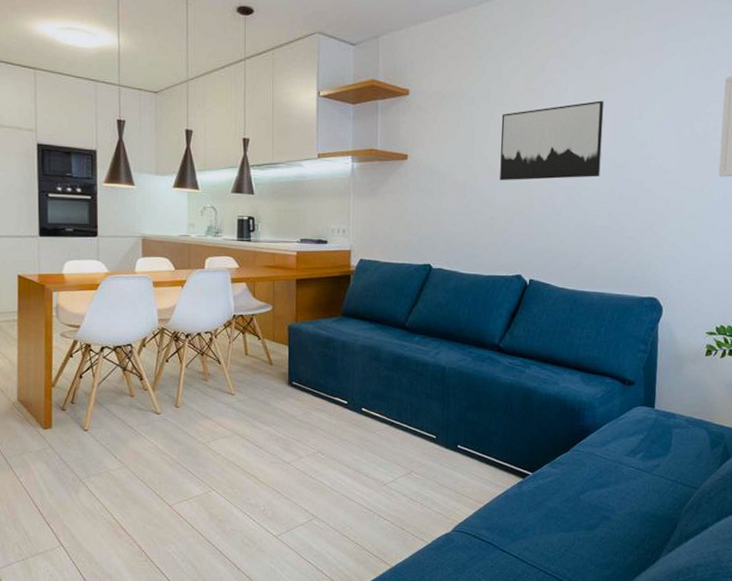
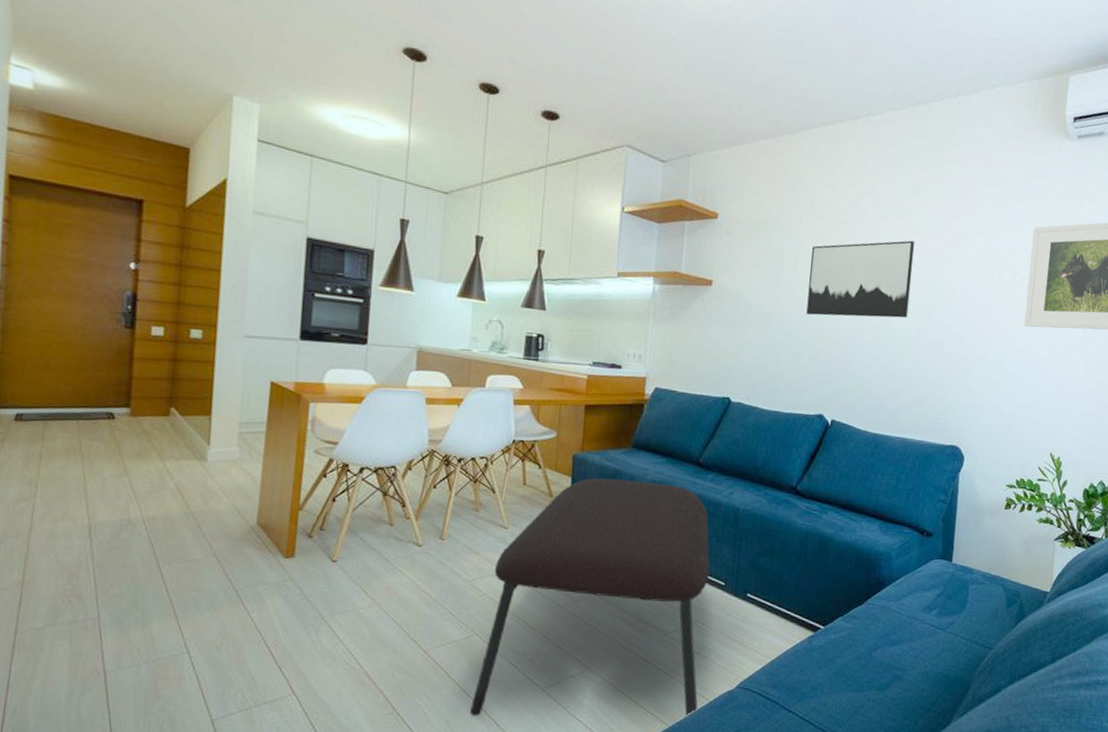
coffee table: none [214,345,421,562] -> present [470,478,710,717]

